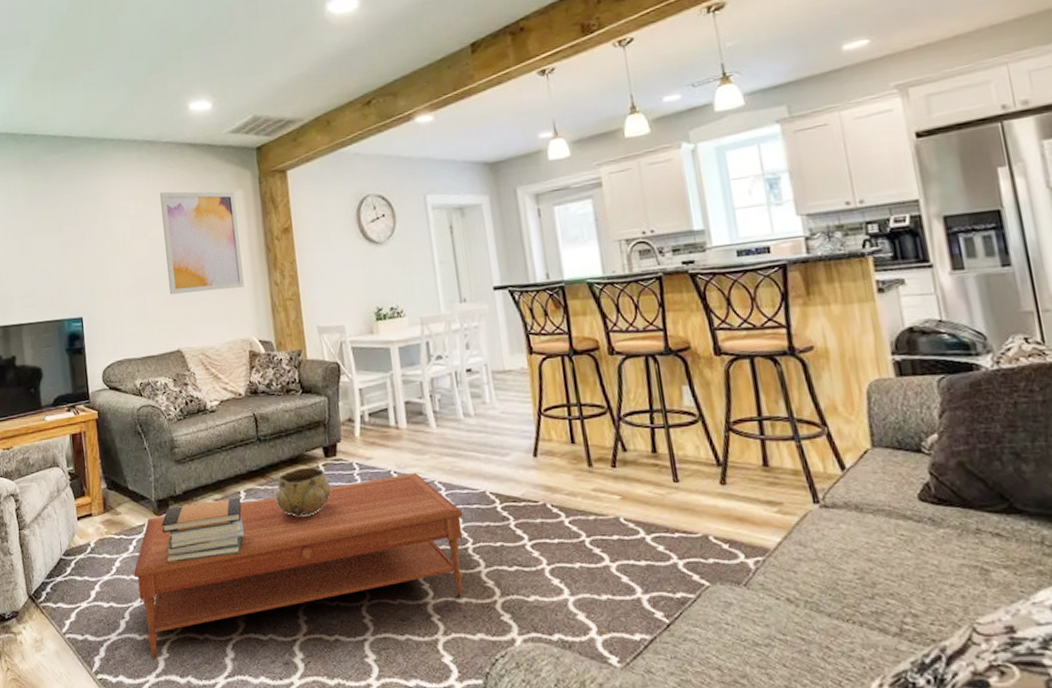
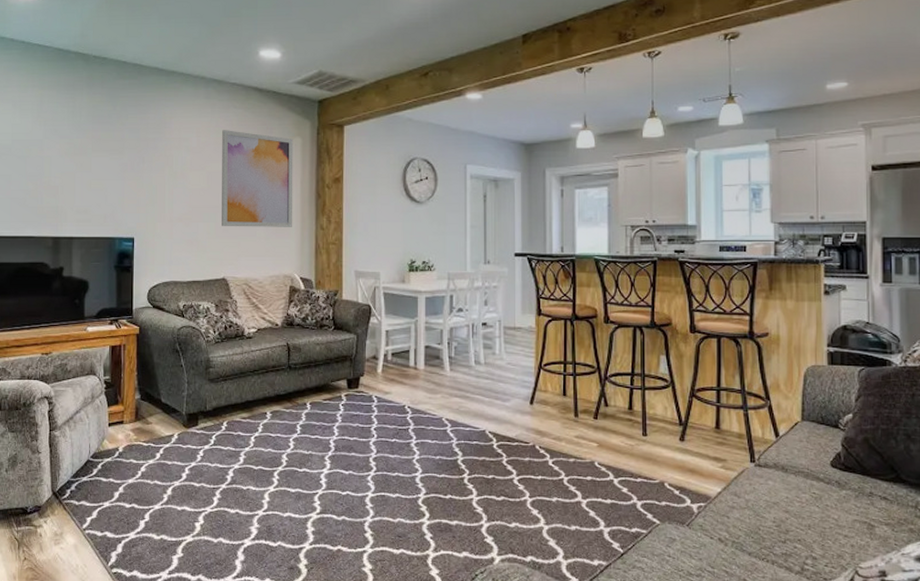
coffee table: present [133,473,463,659] -> none [158,409,464,558]
book stack: present [161,497,245,563] -> none [189,417,267,472]
decorative bowl: present [275,466,332,518] -> none [299,395,350,441]

